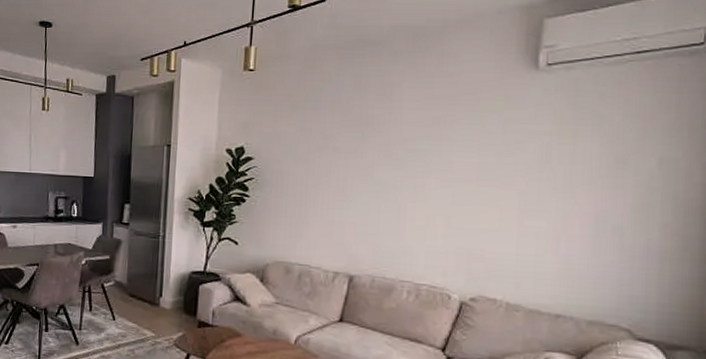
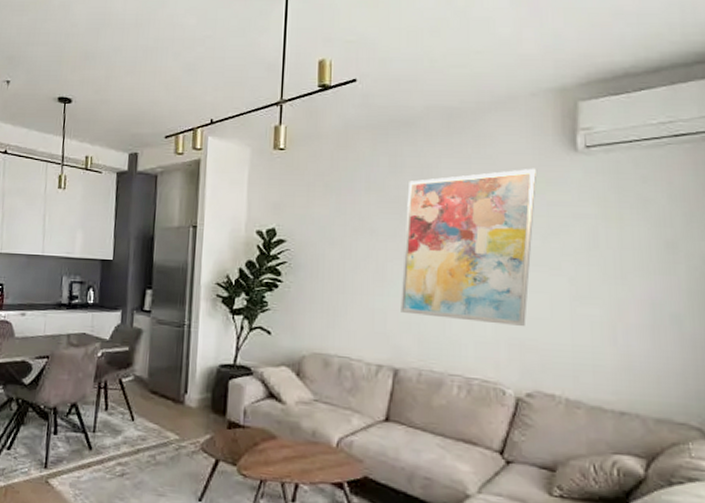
wall art: none [358,86,496,238] -> present [401,168,536,327]

